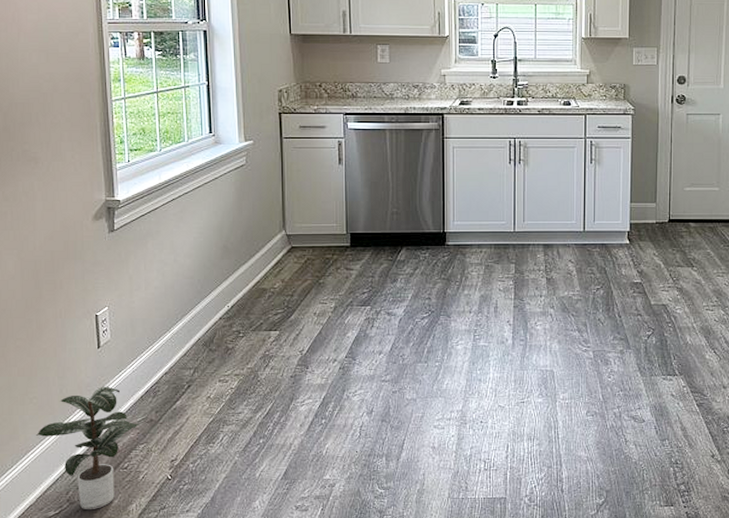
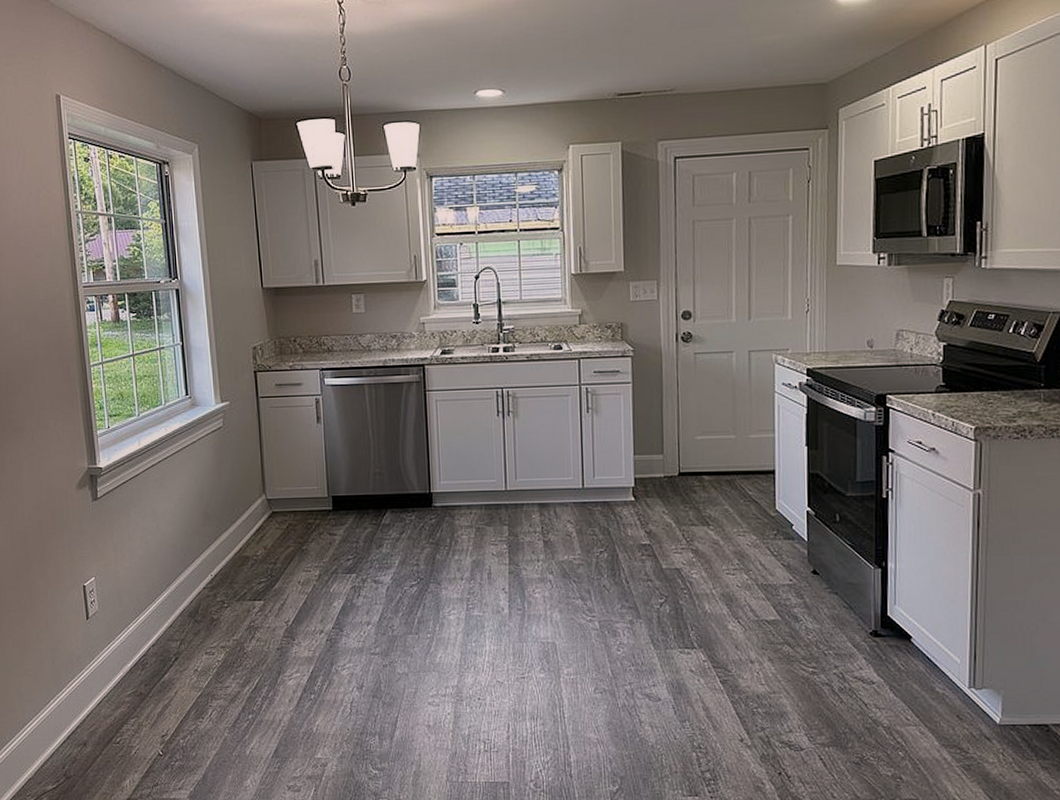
potted plant: present [35,386,140,510] -> none [31,658,130,786]

